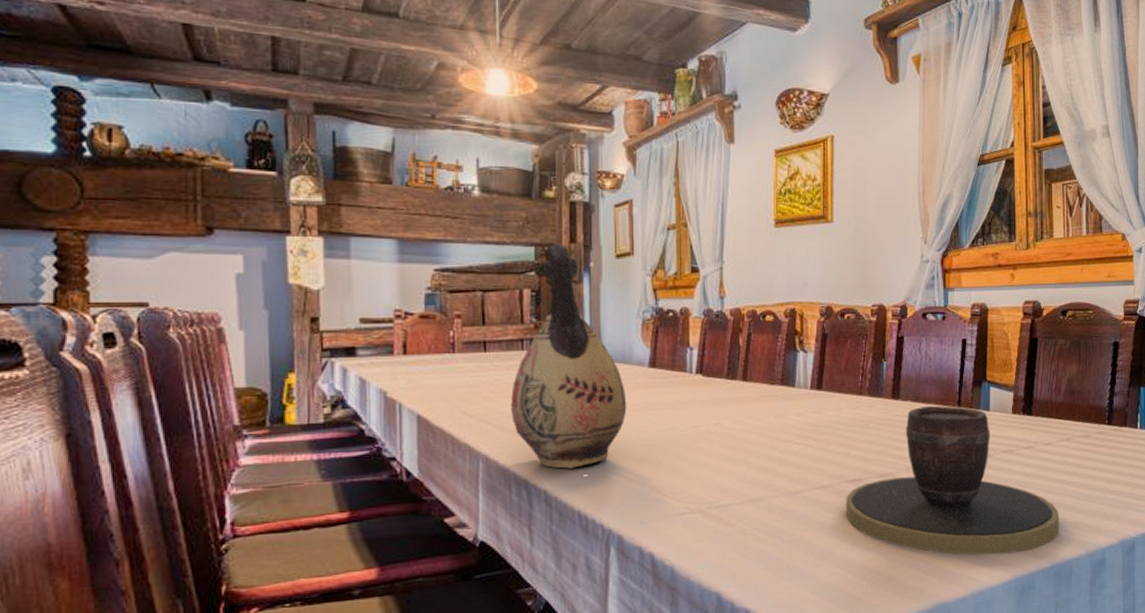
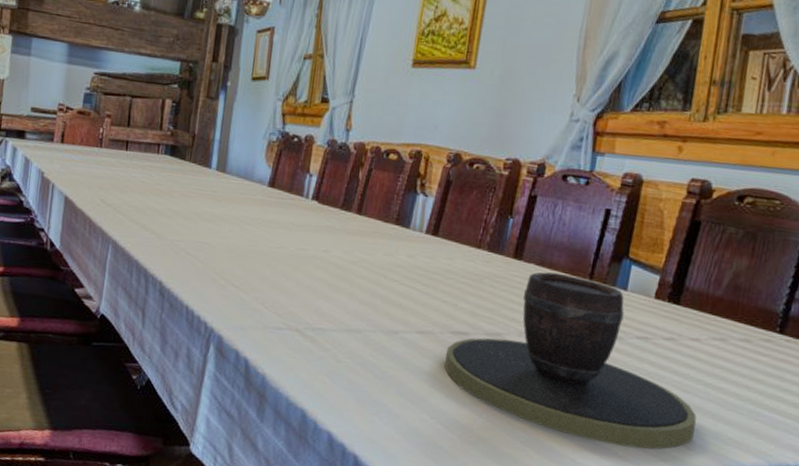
ceramic jug: present [510,244,627,469] -> none [140,61,244,267]

